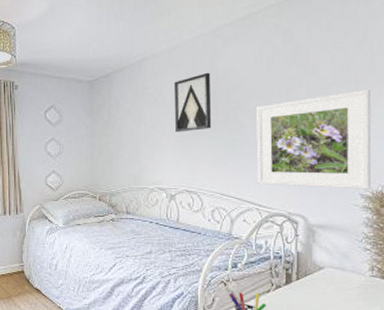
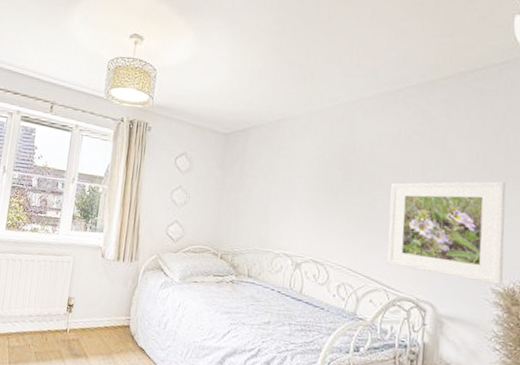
wall art: present [174,72,212,133] -> none [307,141,348,199]

